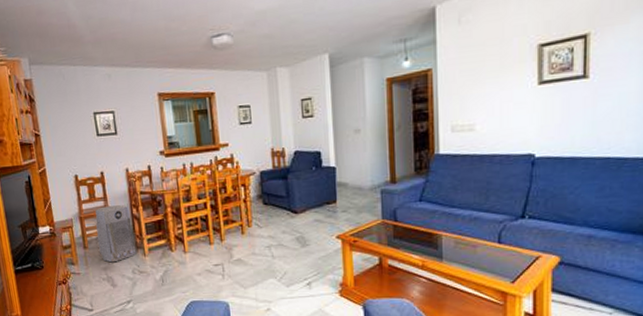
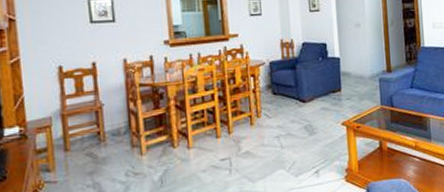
air purifier: present [95,204,137,263] -> none [82,98,132,166]

